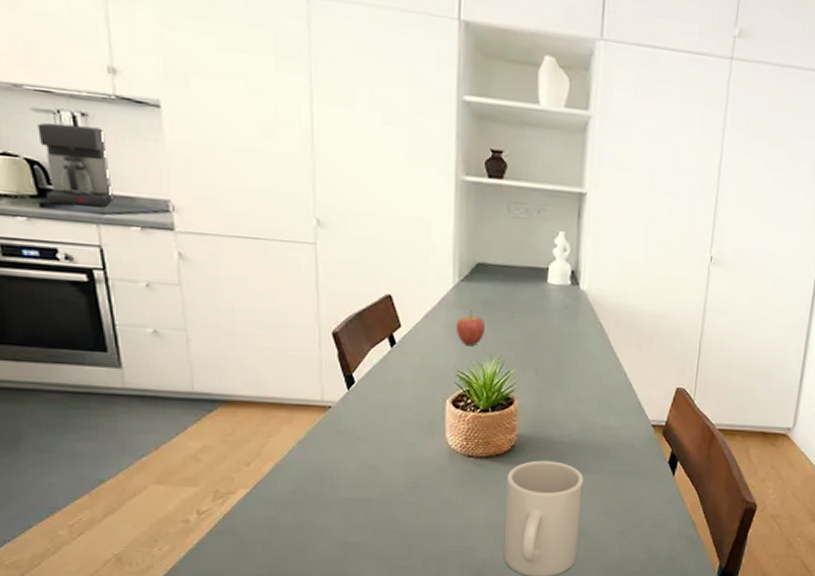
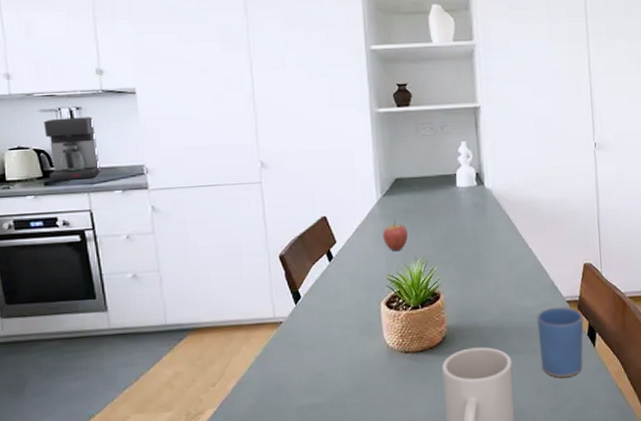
mug: none [614,429,667,503] -> present [537,307,584,378]

